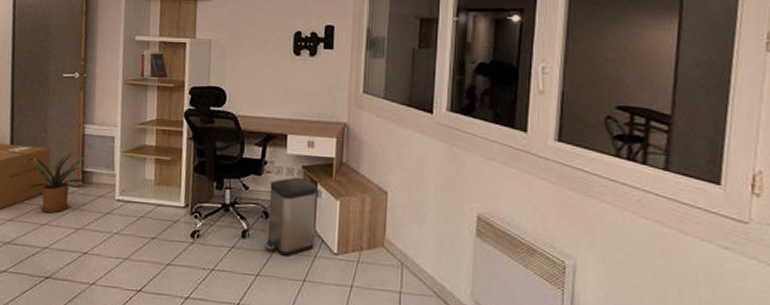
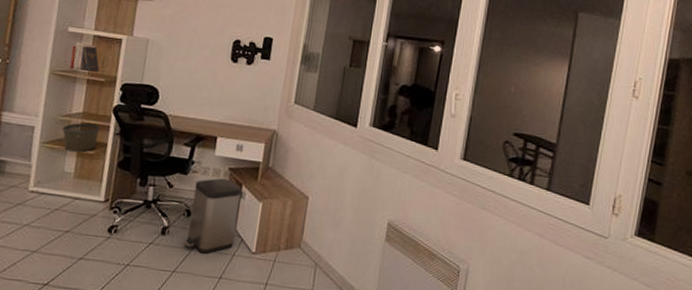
basket: none [139,129,175,160] -> present [61,122,101,153]

